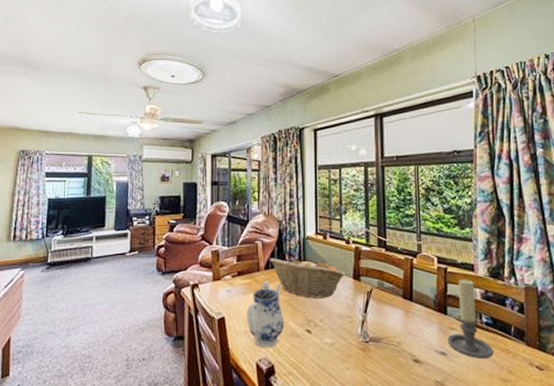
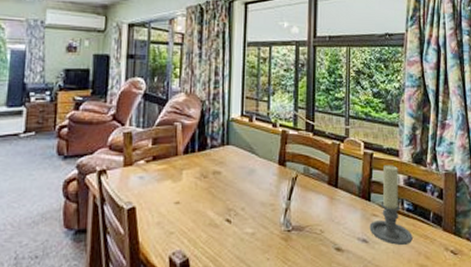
teapot: present [246,280,284,348] -> none [160,166,202,241]
fruit basket: present [269,258,345,299] -> none [189,141,270,186]

